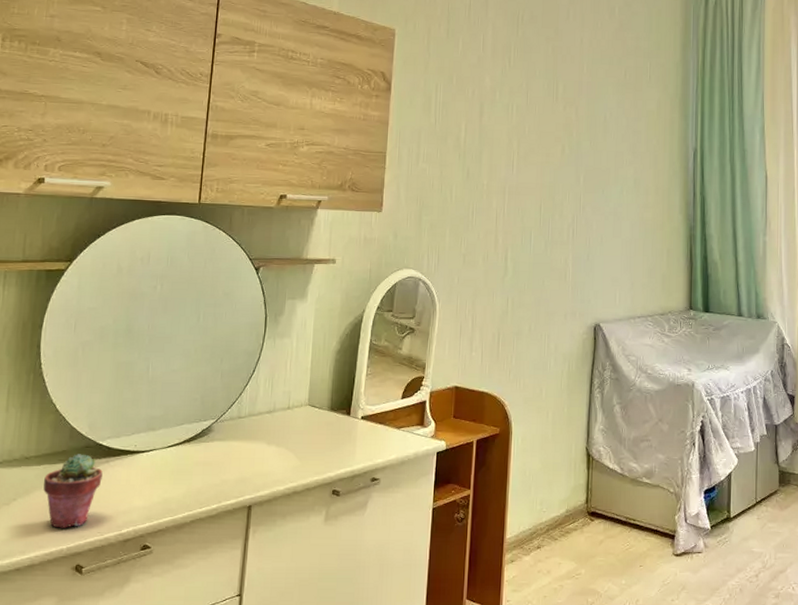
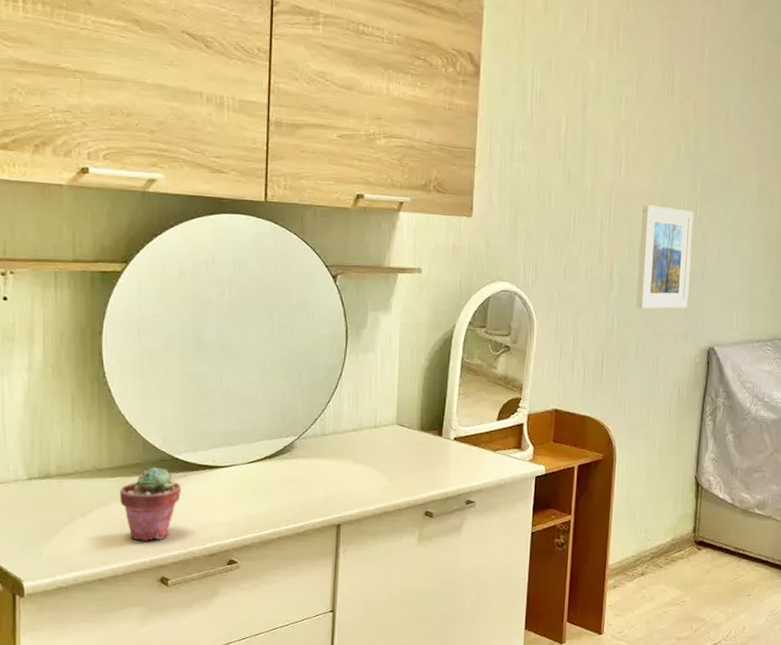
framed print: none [529,197,578,290] -> present [636,205,693,309]

